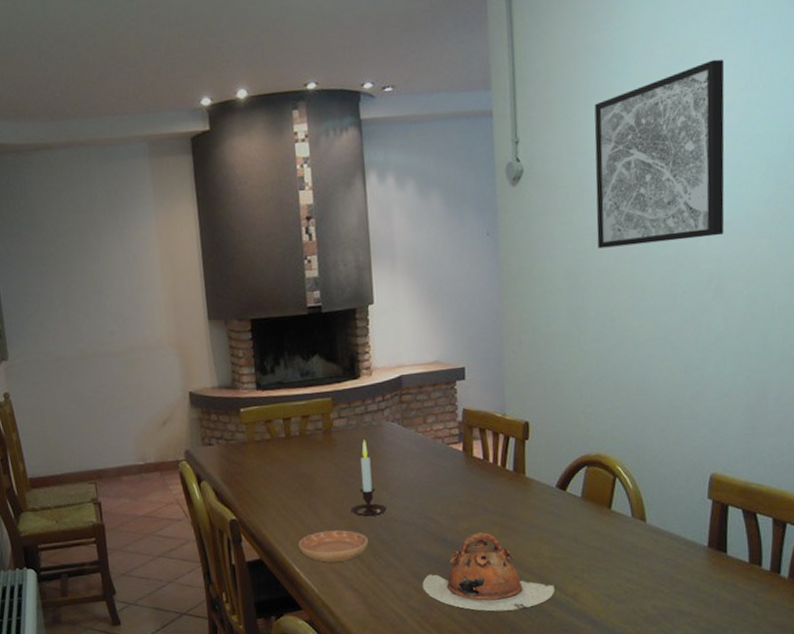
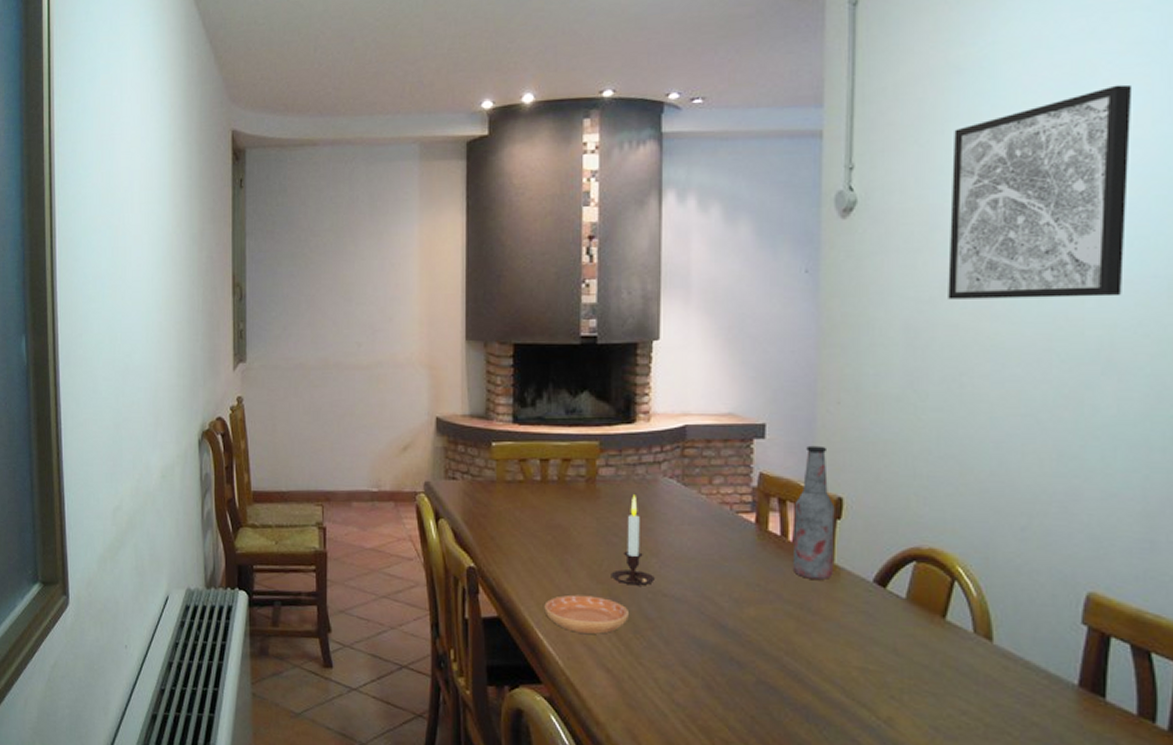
teapot: present [422,531,555,612] -> none [691,623,864,727]
bottle: none [492,380,526,492] -> present [792,445,835,580]

